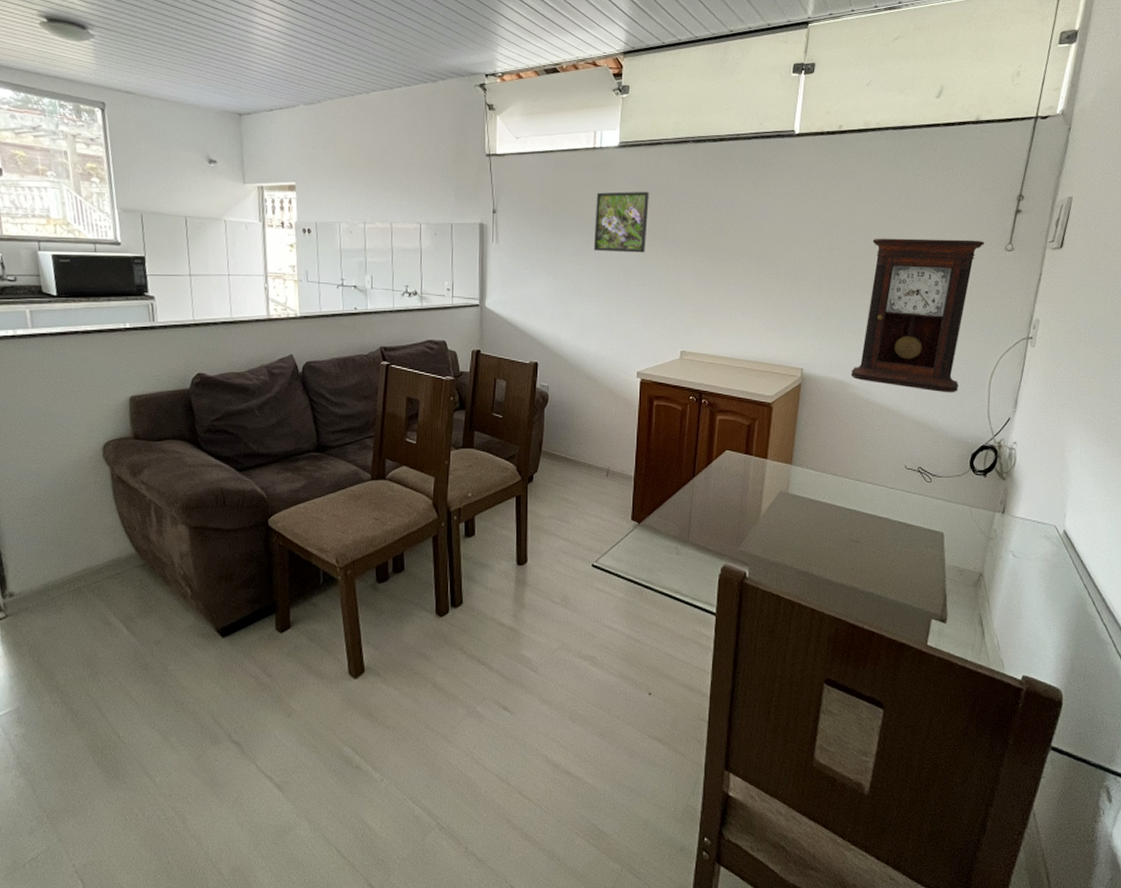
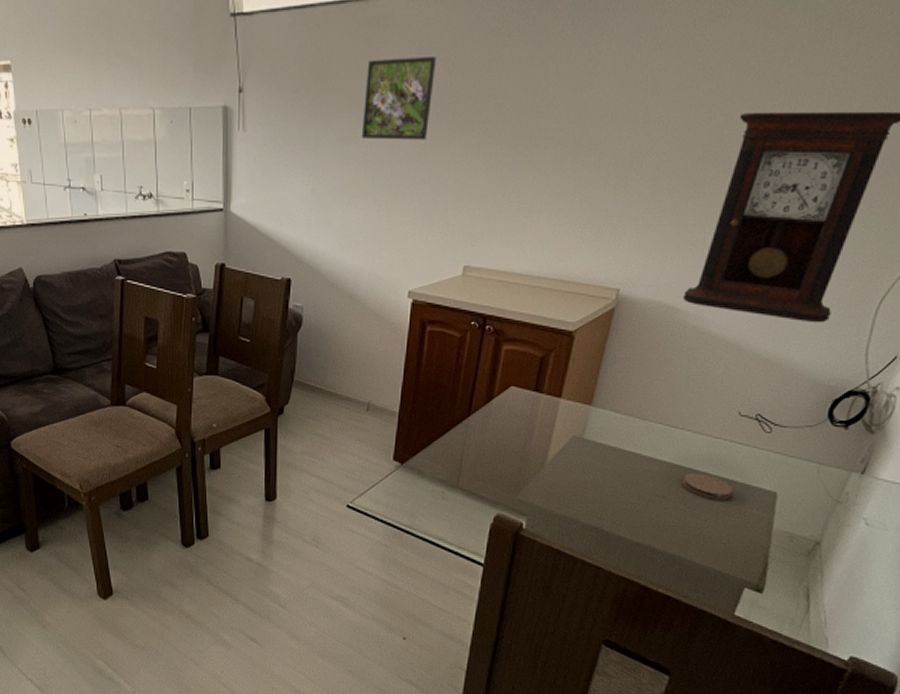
coaster: none [870,519,909,541] -> present [682,473,732,500]

